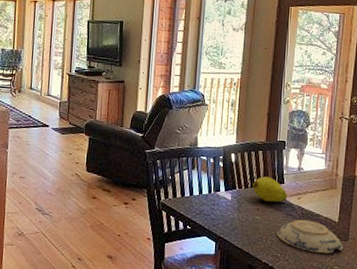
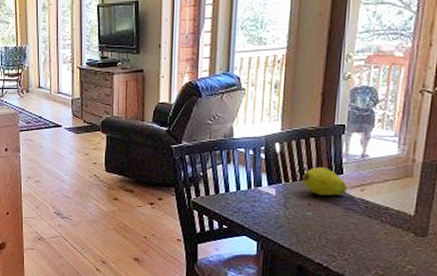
decorative bowl: present [276,219,343,254] -> none [333,214,420,252]

